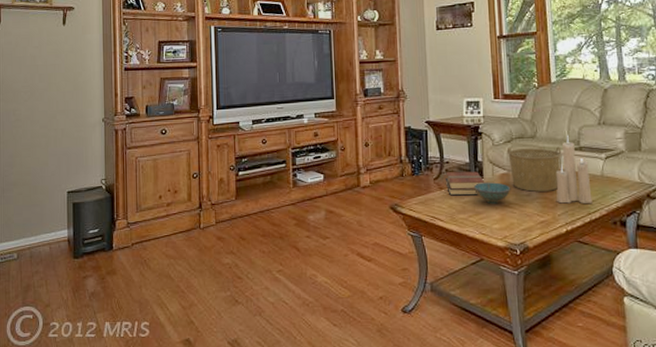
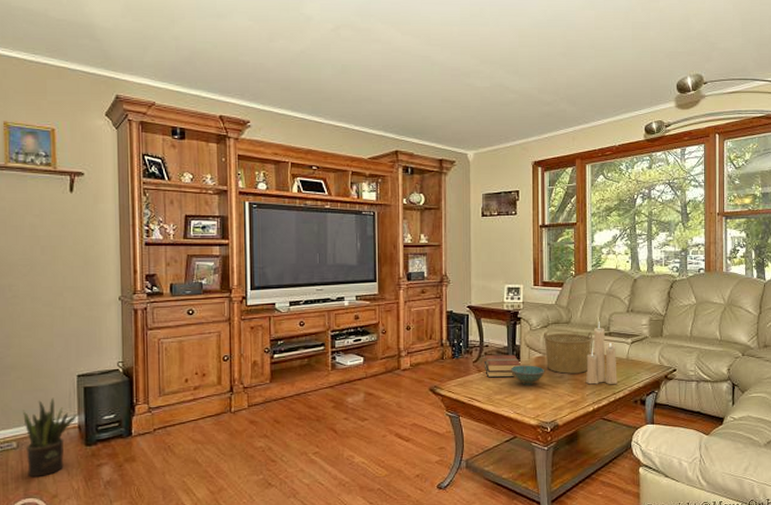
potted plant: none [22,212,68,287] -> present [22,397,79,478]

